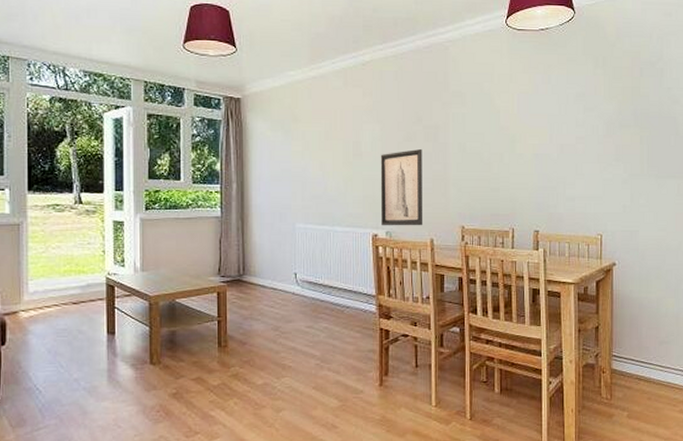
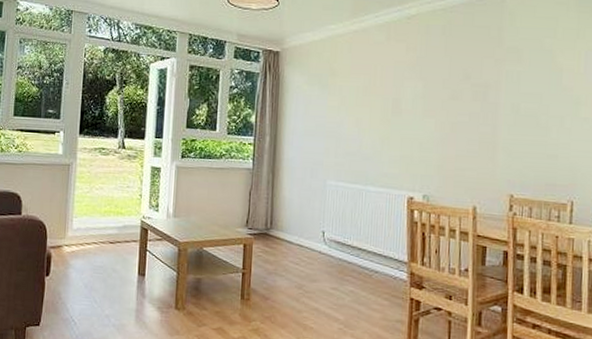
wall art: present [380,148,422,226] -> none [418,108,469,192]

